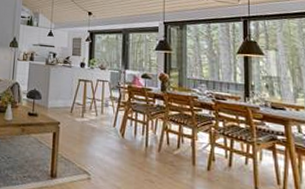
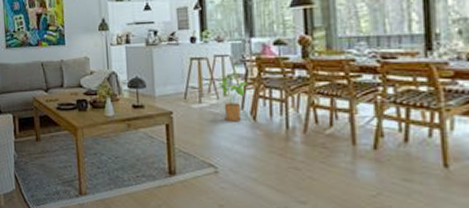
house plant: none [98,96,121,137] -> present [218,74,249,122]

